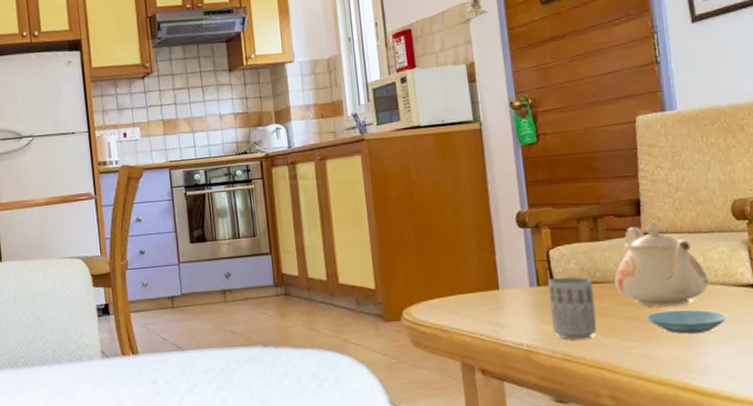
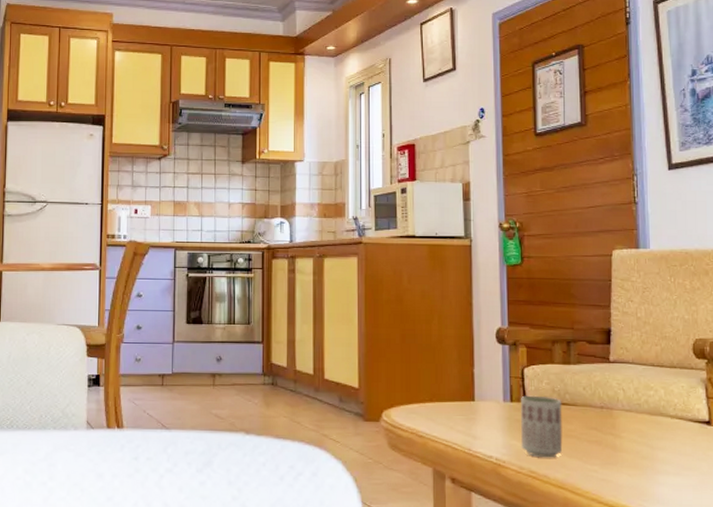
teapot: present [615,222,709,307] -> none [582,352,668,435]
saucer: present [647,309,727,334] -> none [609,438,683,463]

